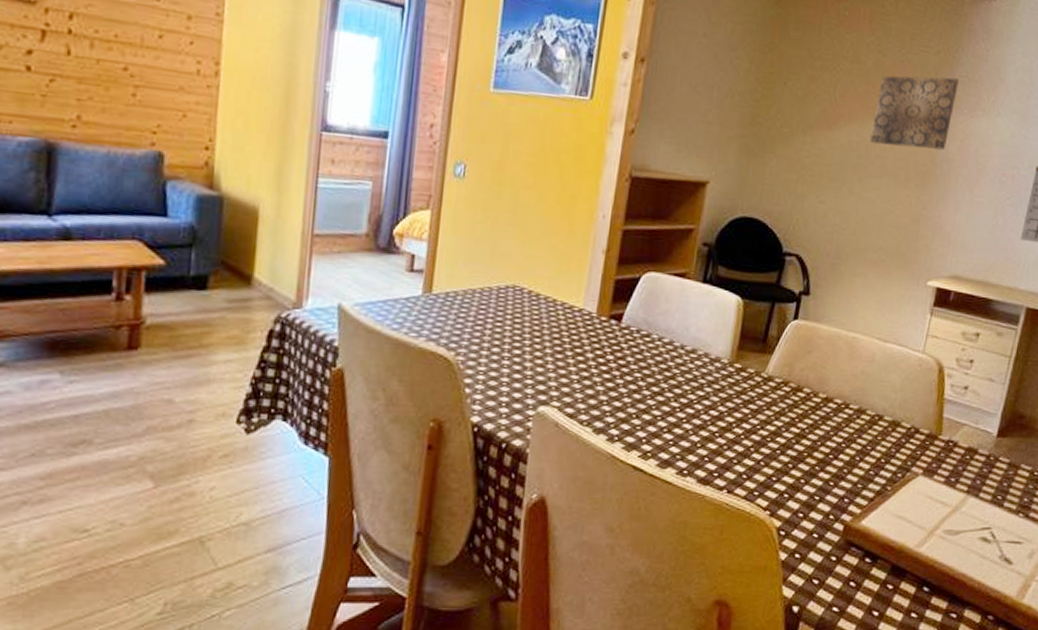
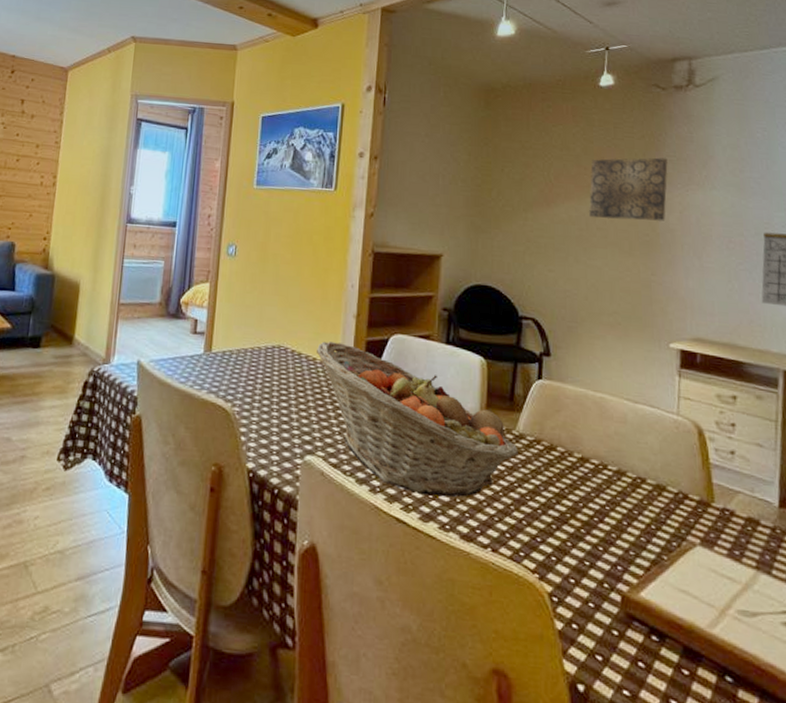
fruit basket: none [558,280,765,443] -> present [317,341,518,498]

